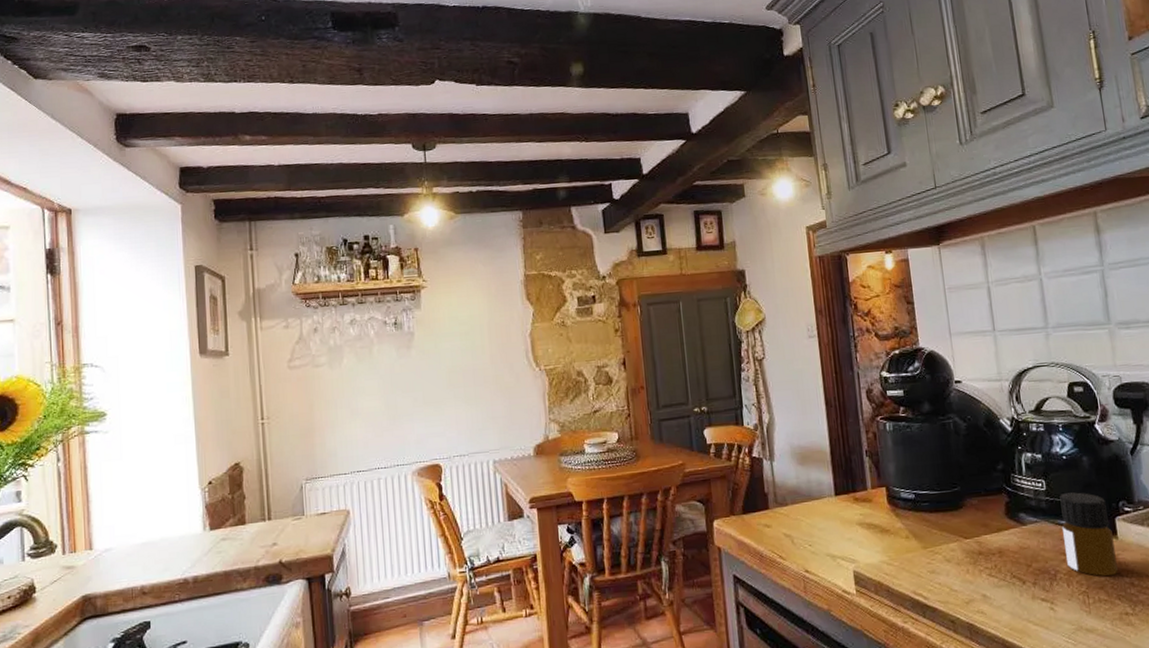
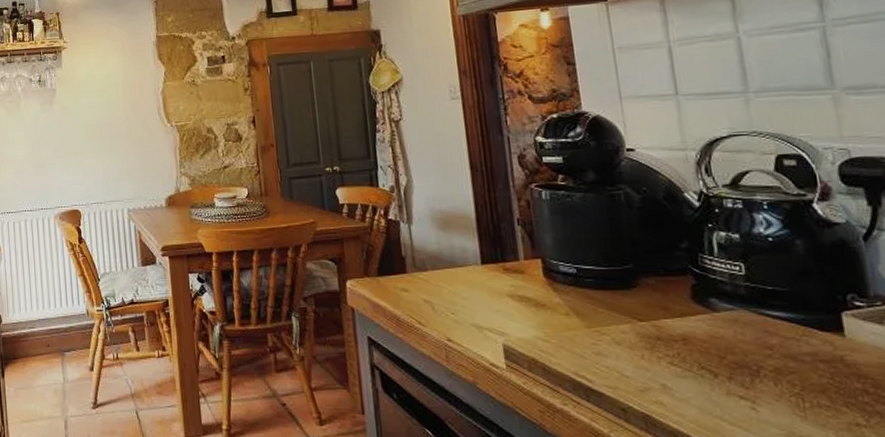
bottle: present [1059,492,1118,577] -> none [764,280,845,379]

